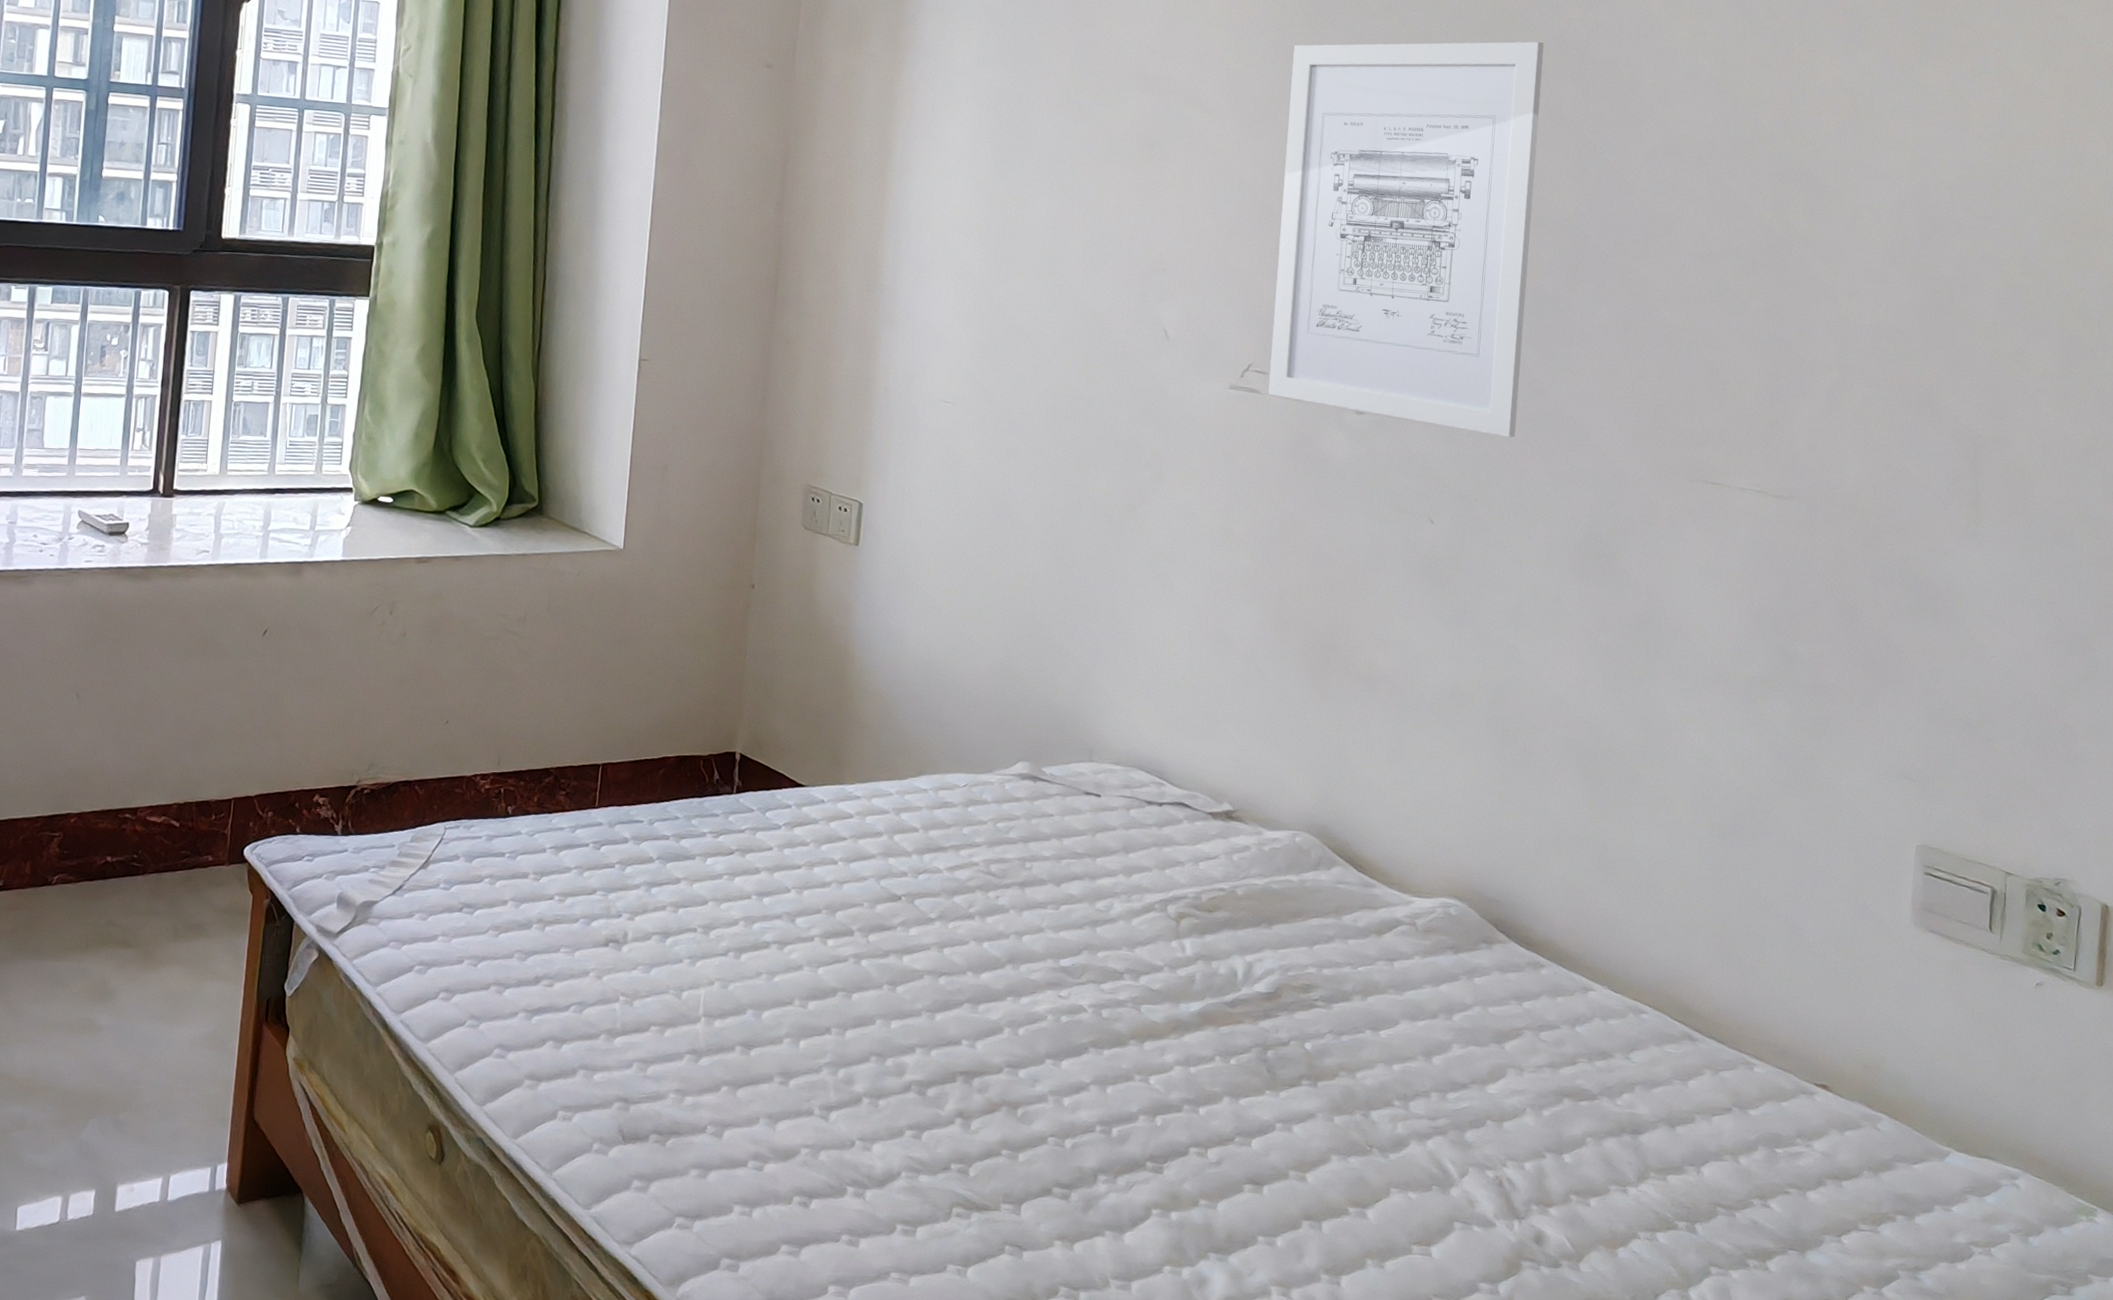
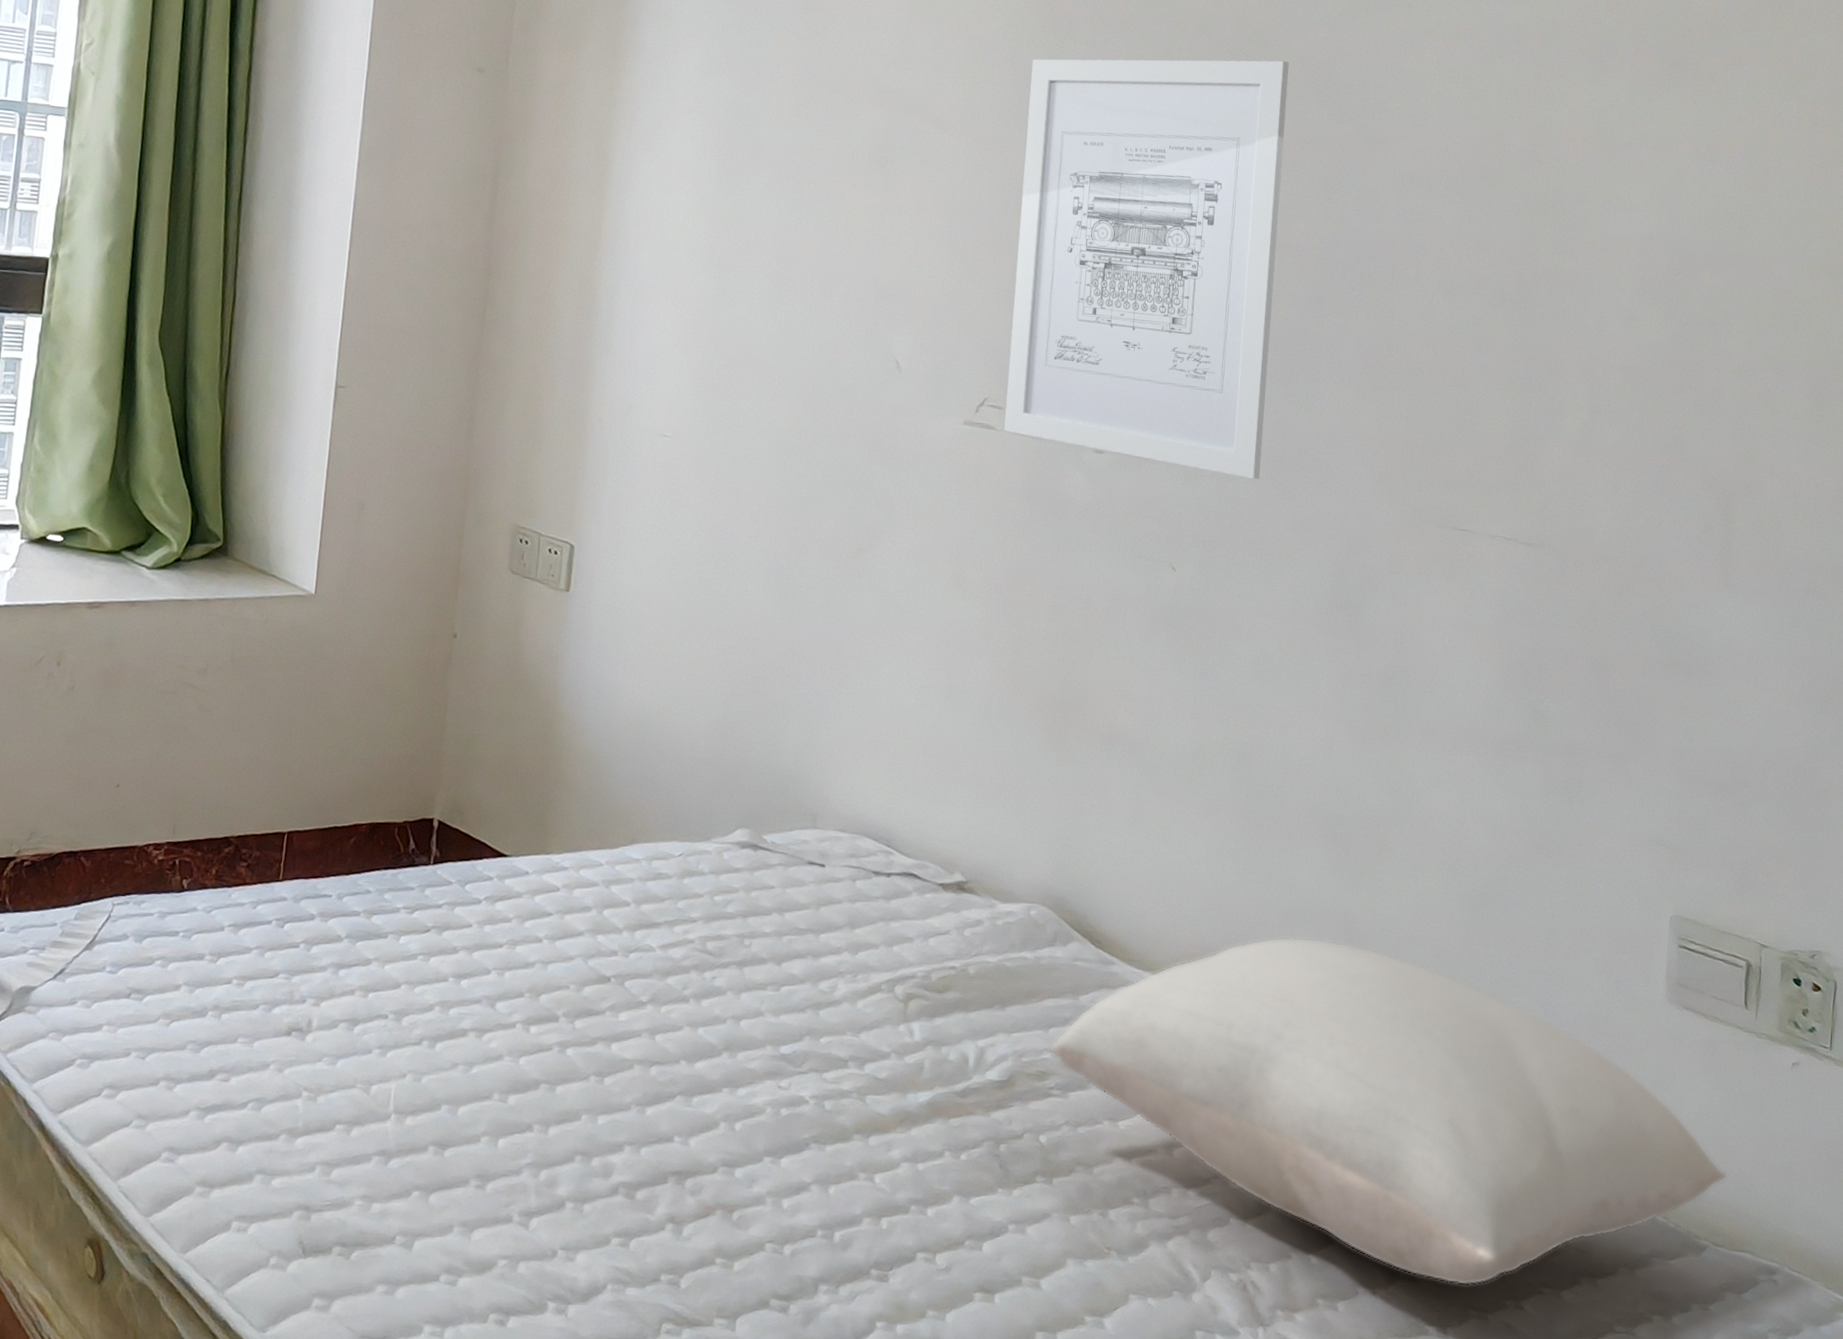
pillow: none [1312,863,1972,1186] -> present [1048,937,1728,1286]

